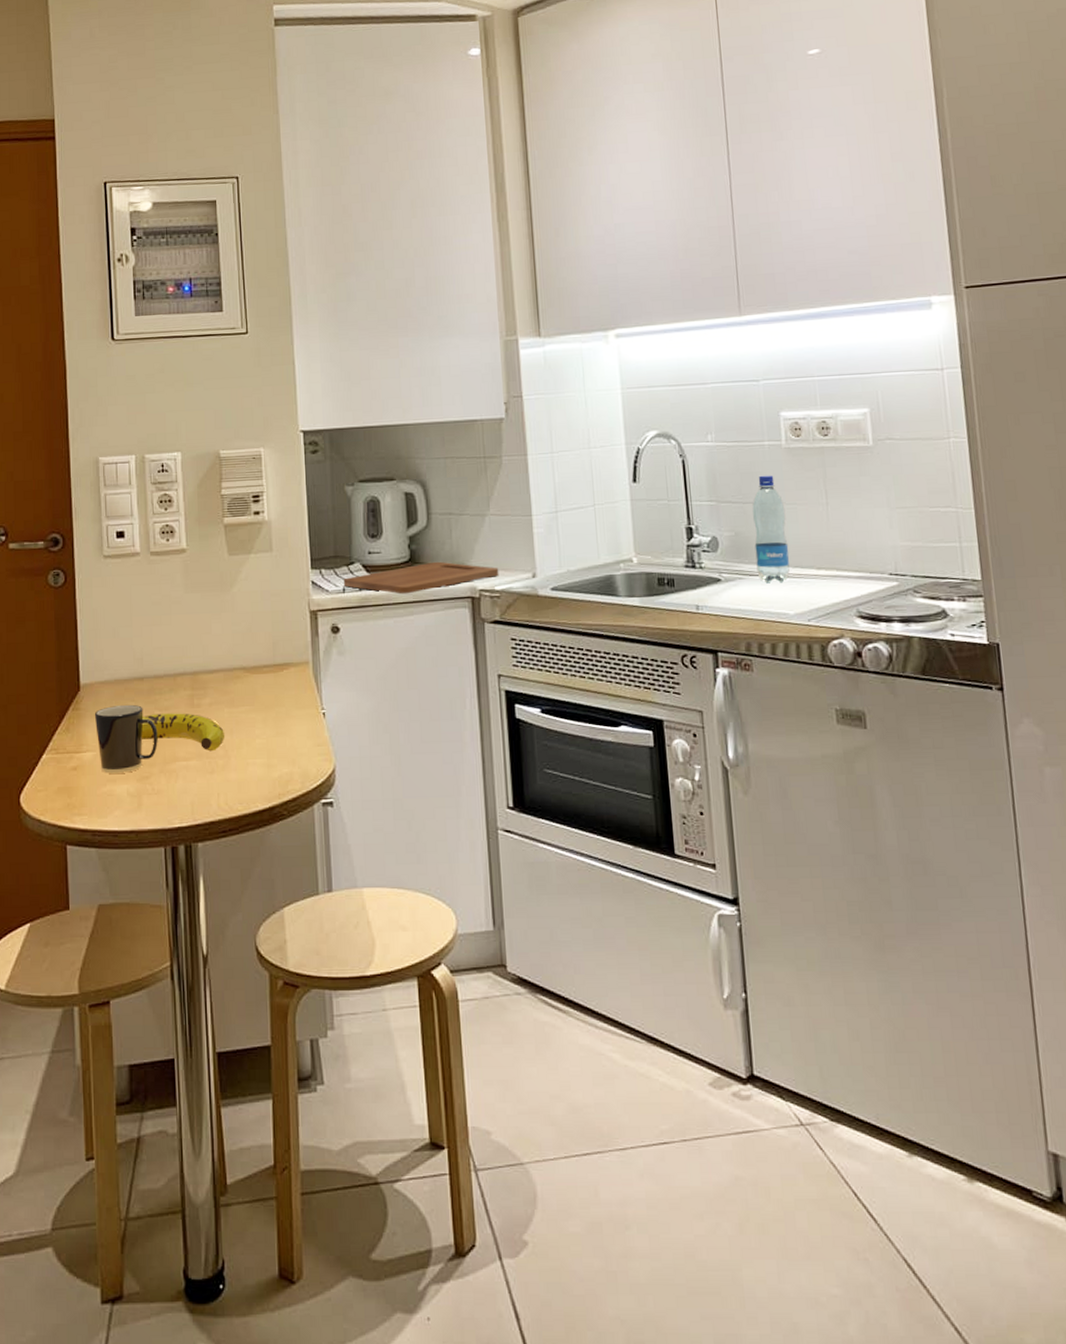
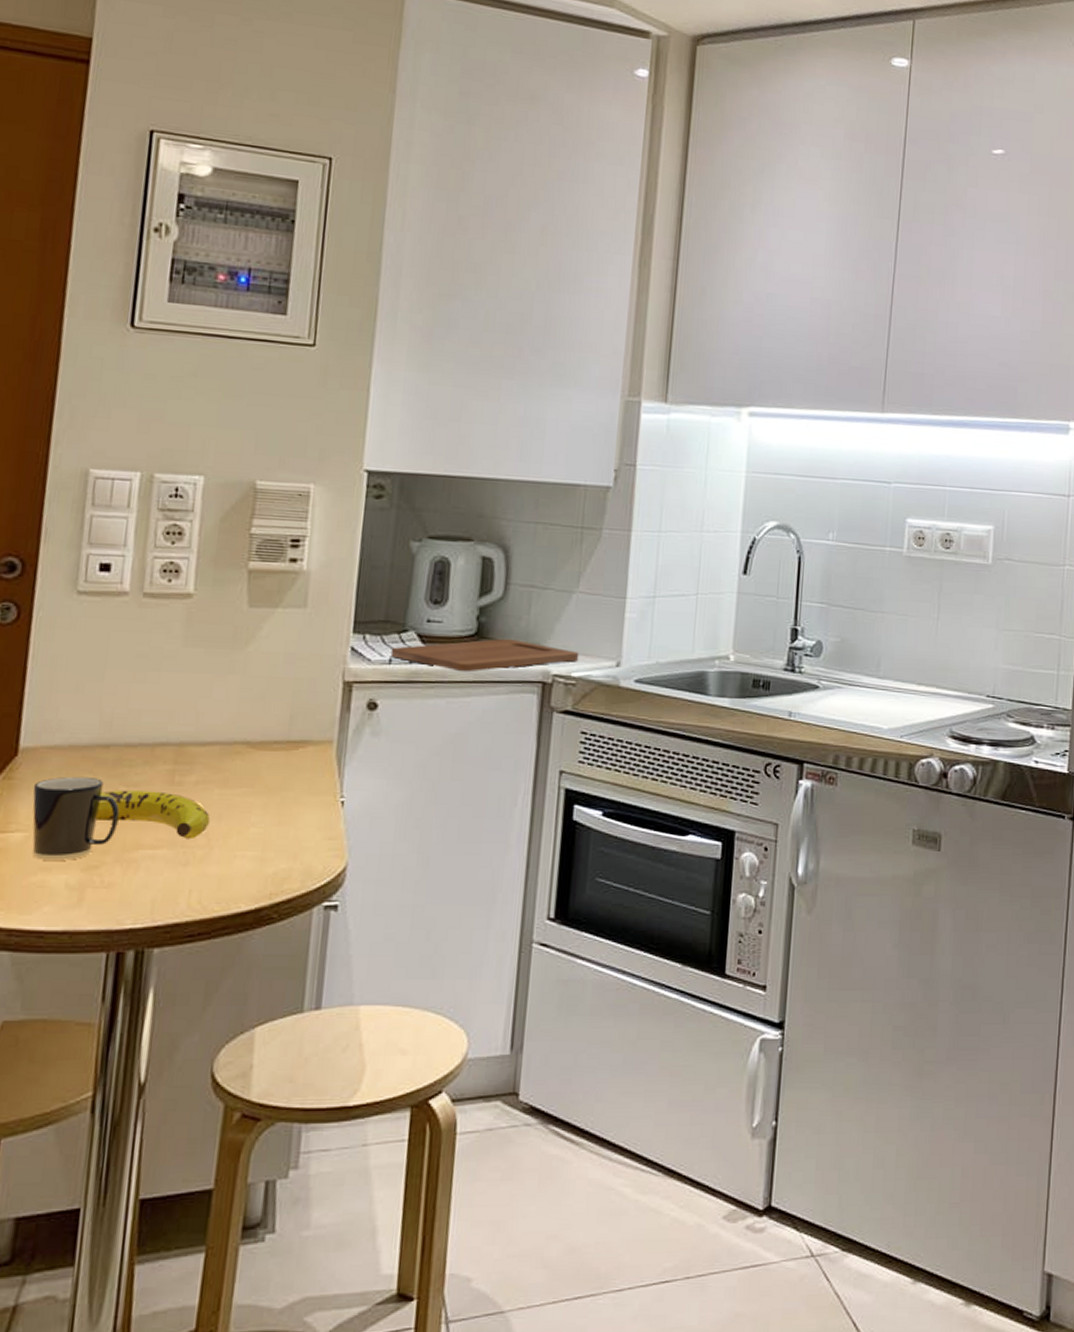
bottle: present [752,475,790,583] -> none [857,582,896,696]

